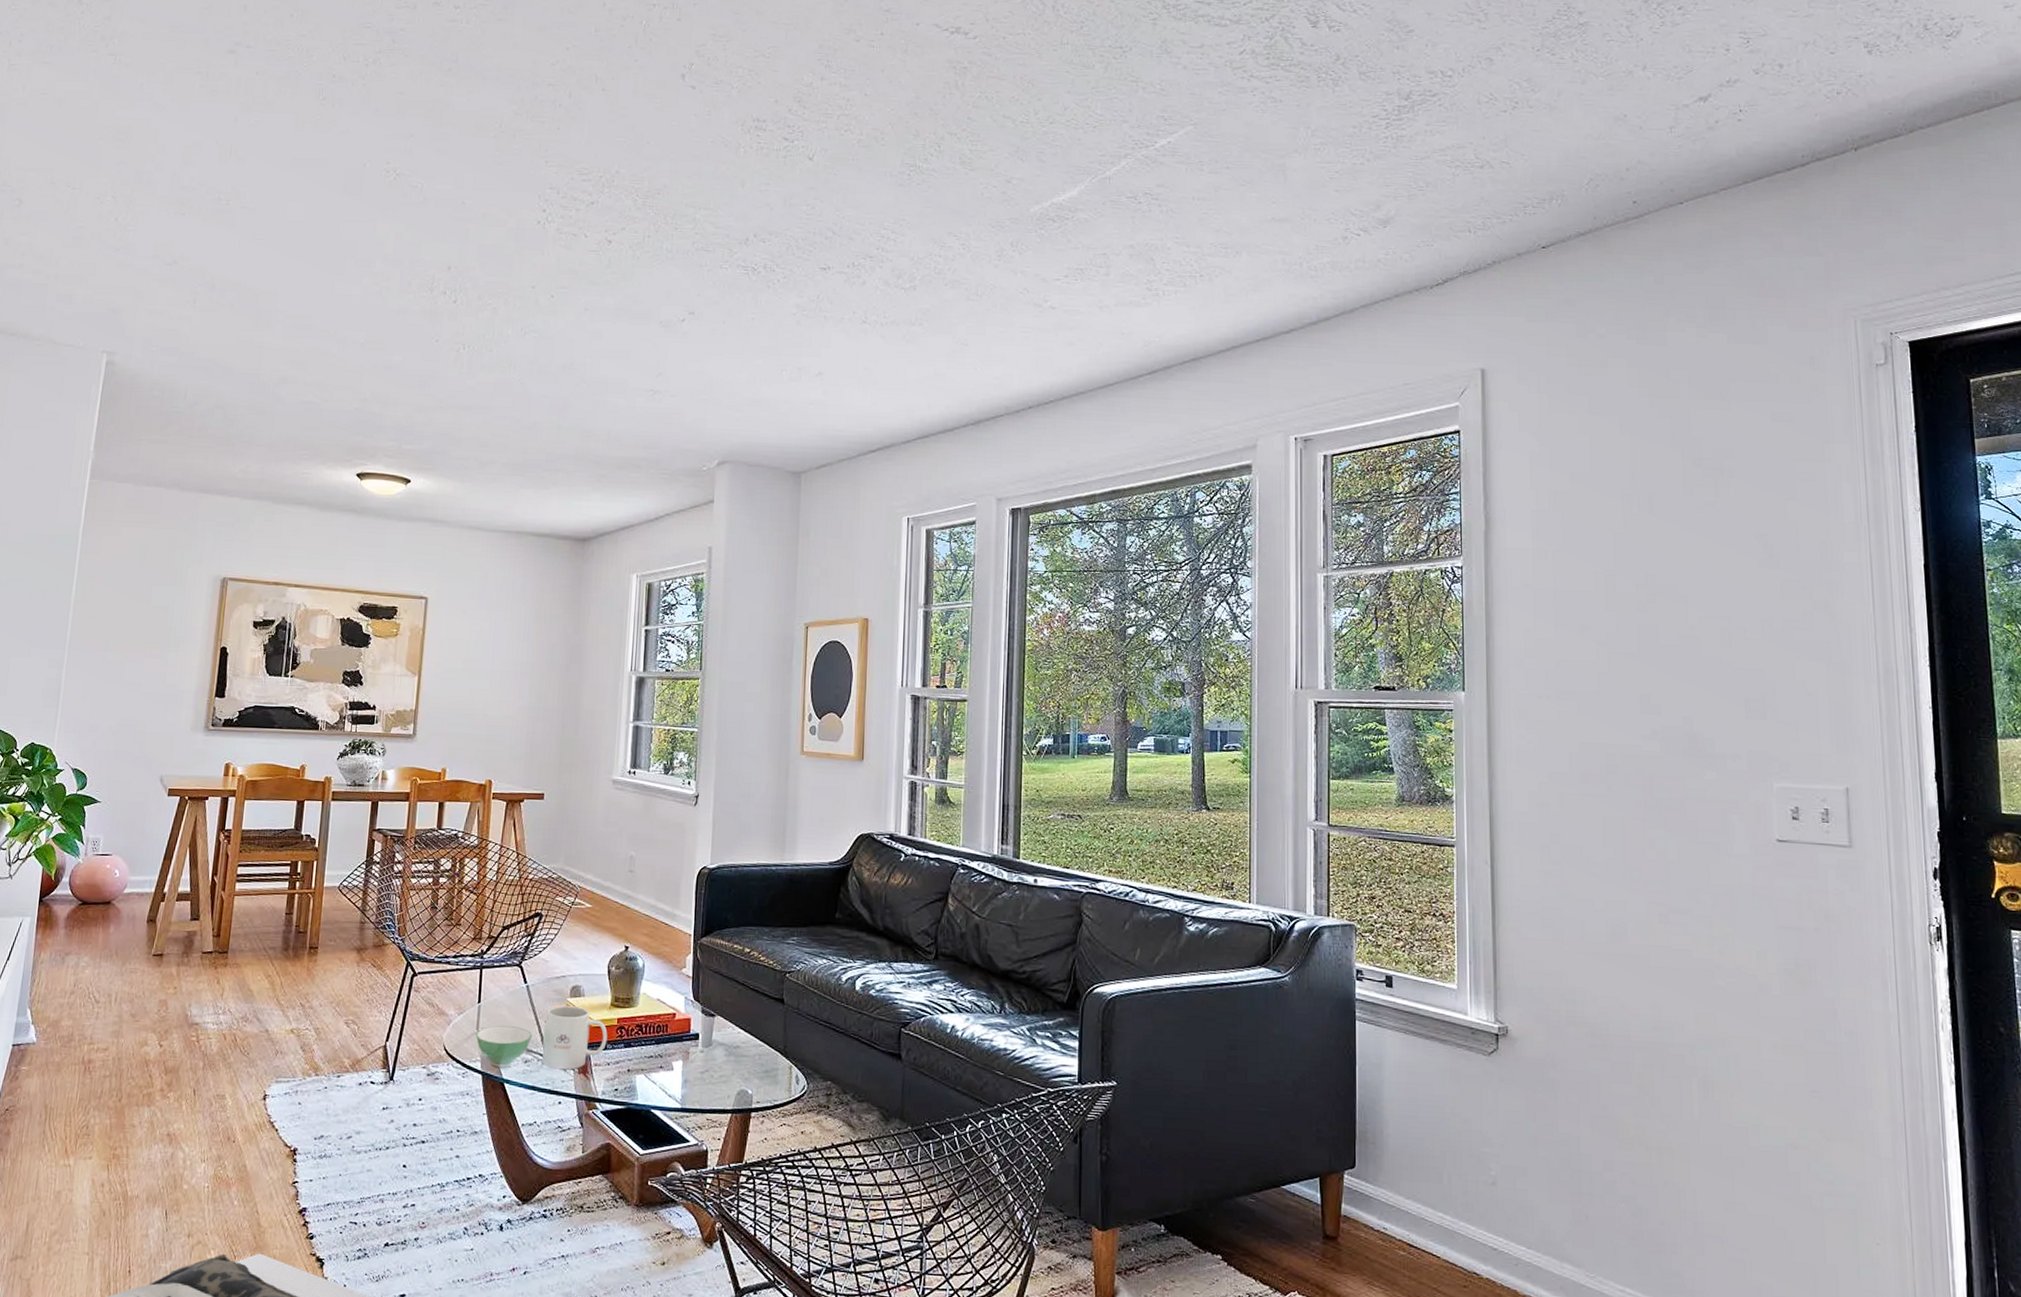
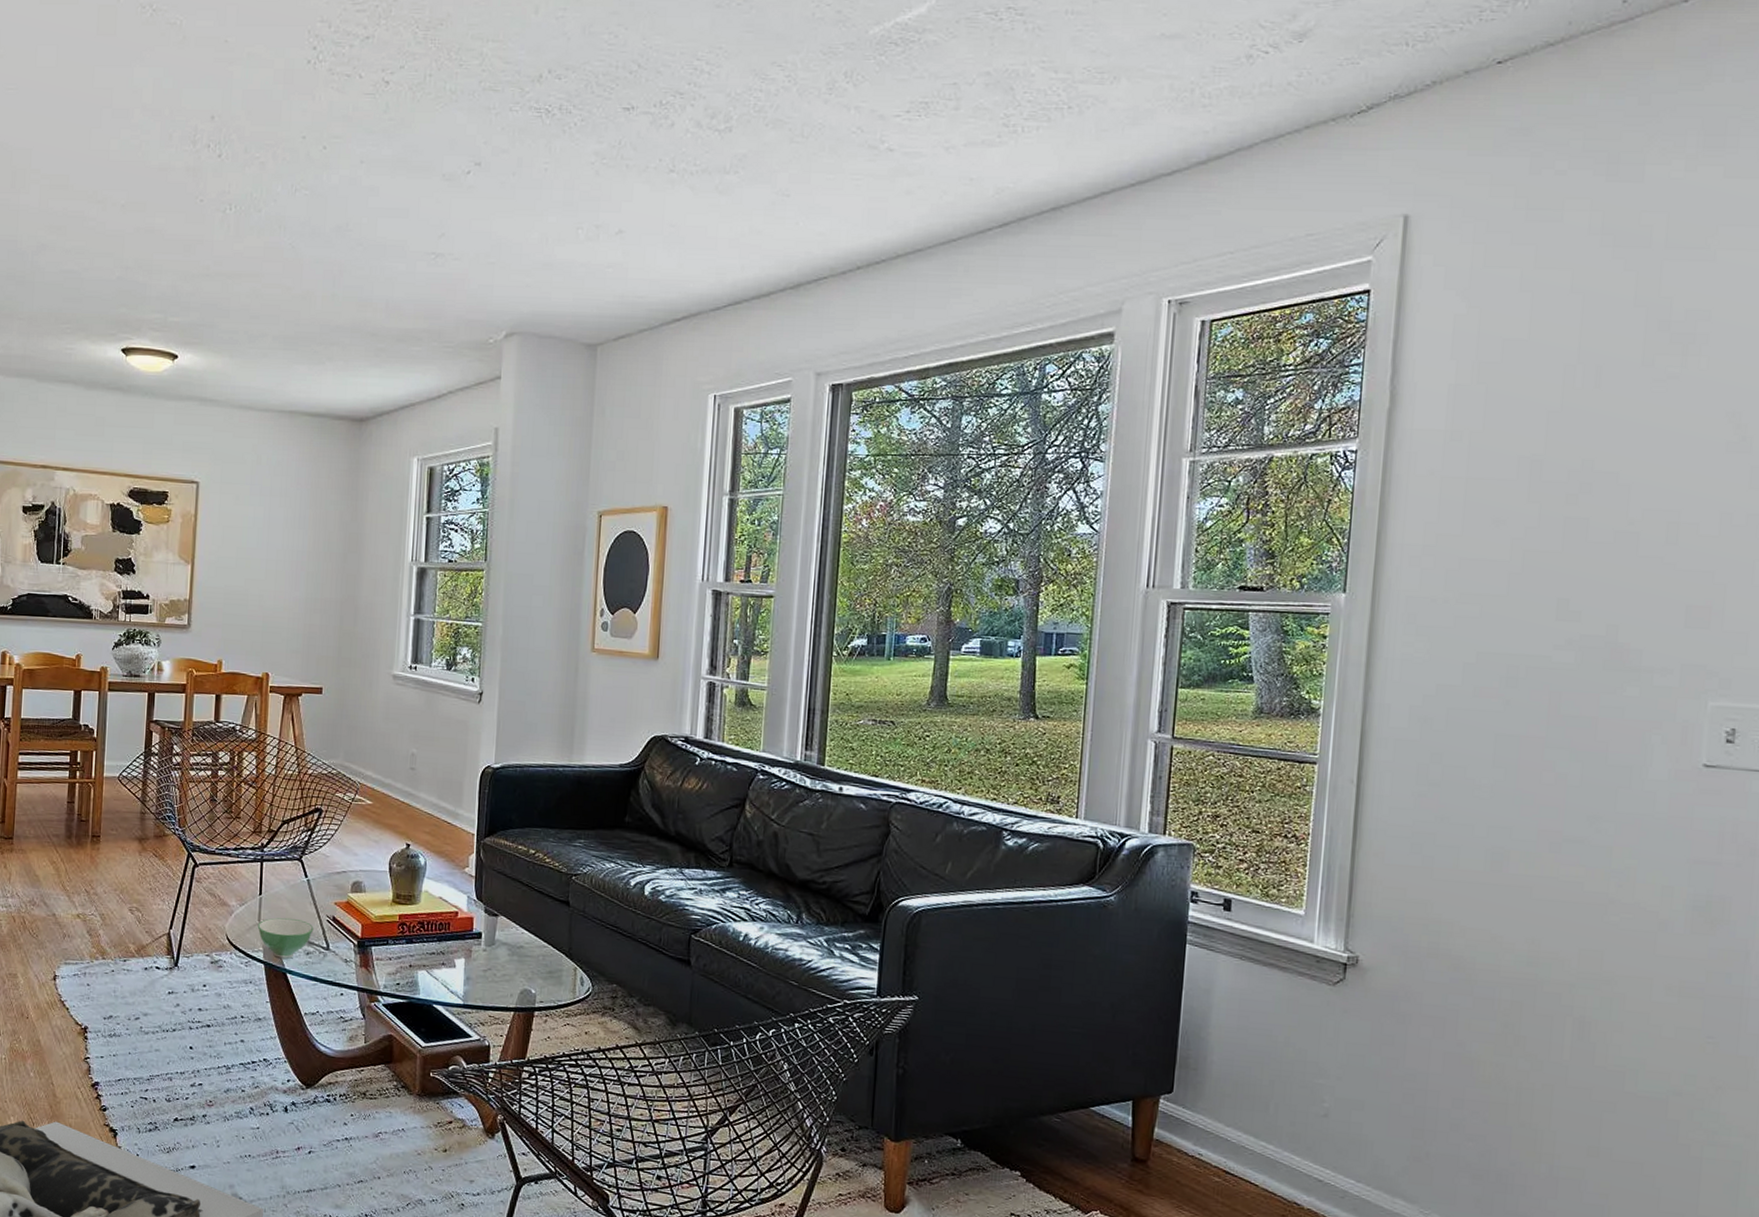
mug: present [542,1005,608,1070] -> none [323,900,389,964]

